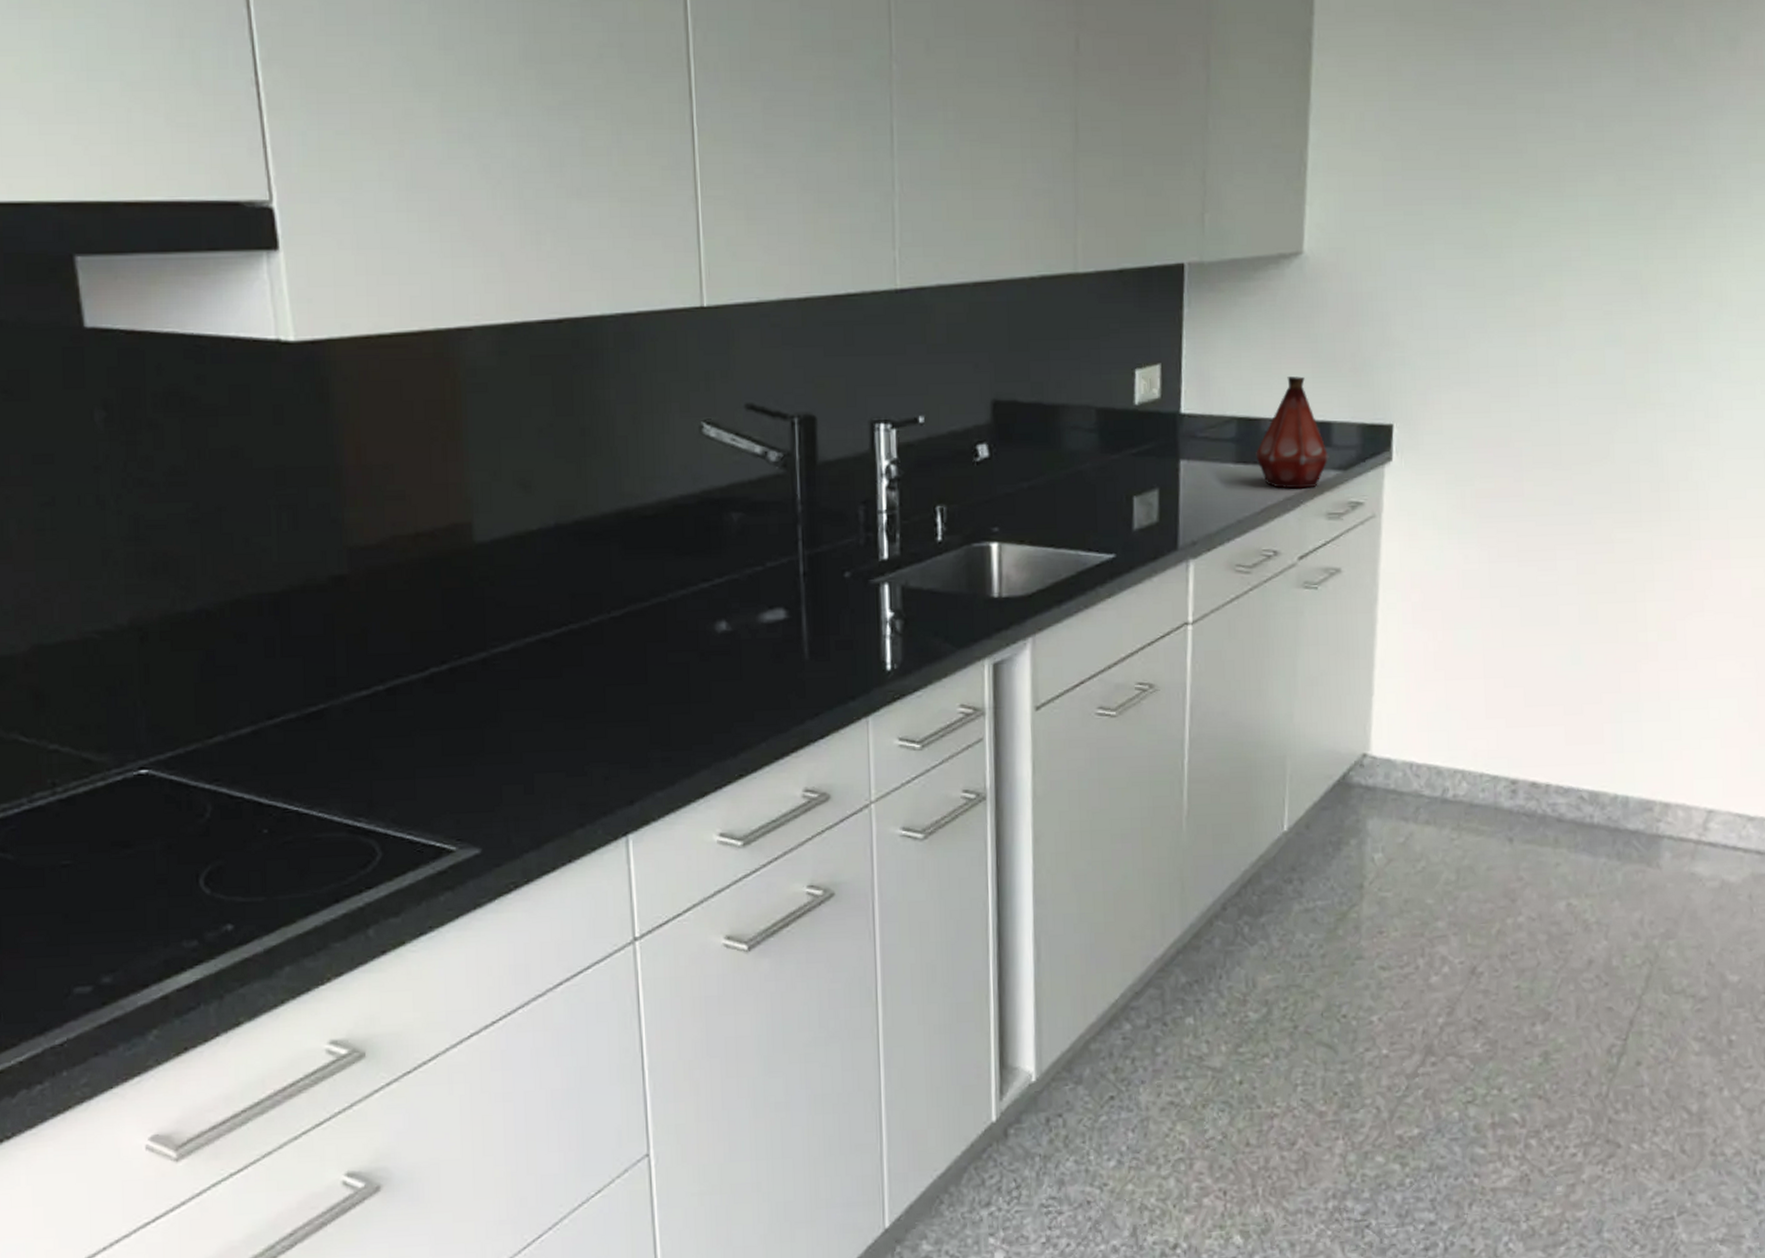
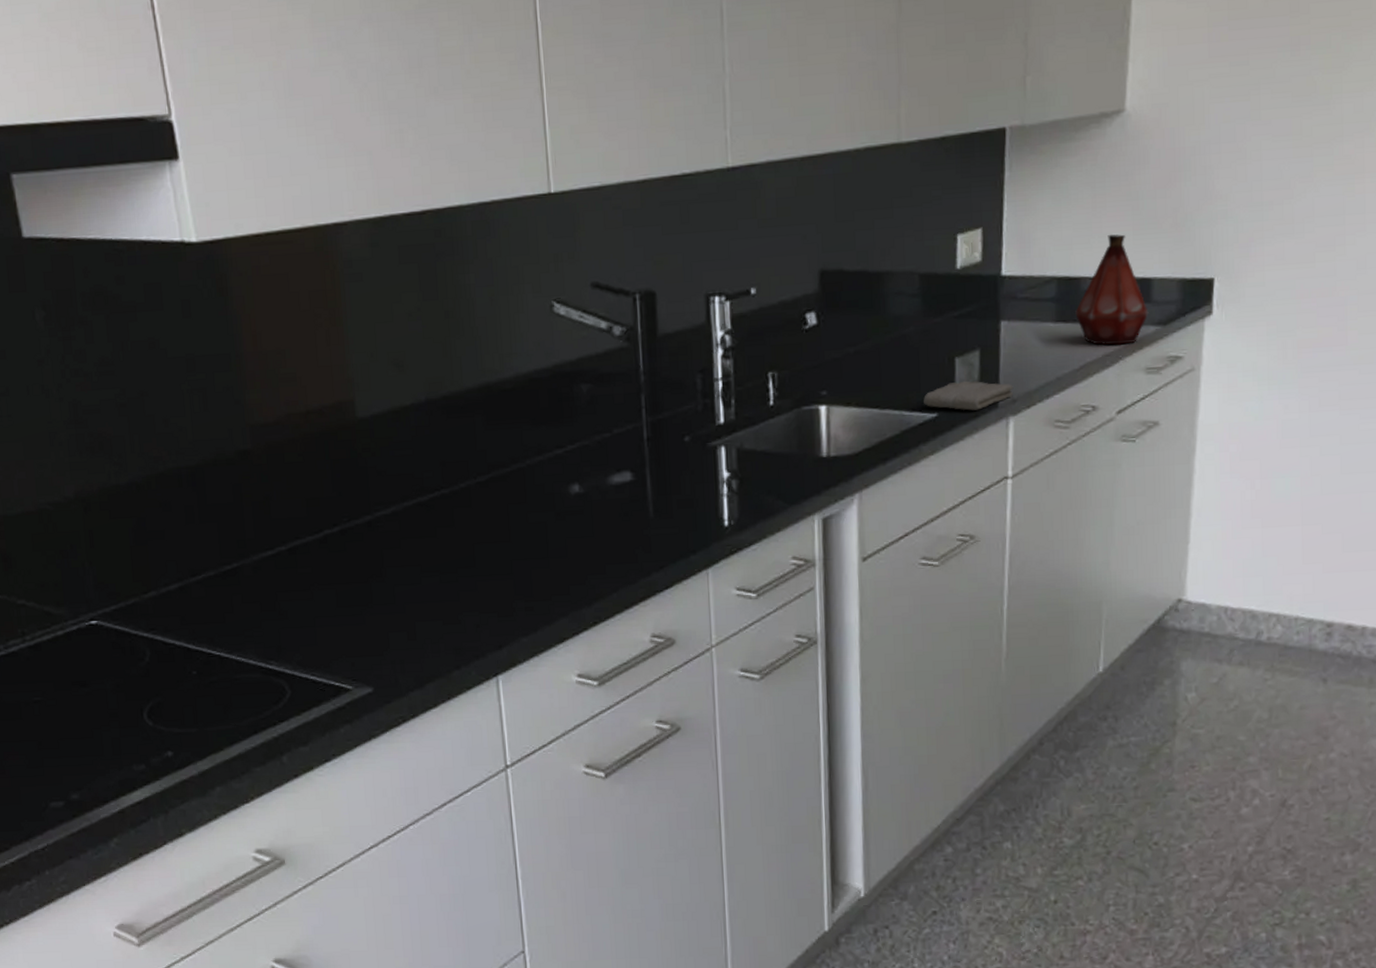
washcloth: none [1100,520,1194,552] -> present [924,380,1014,411]

